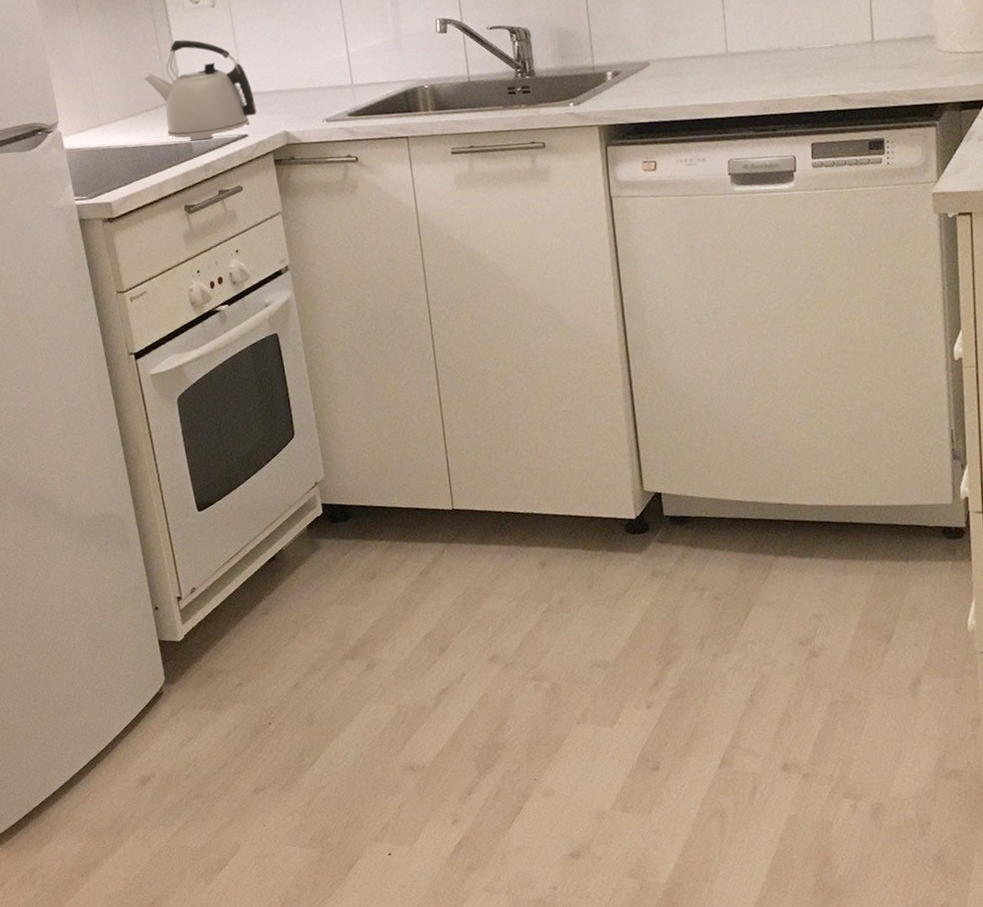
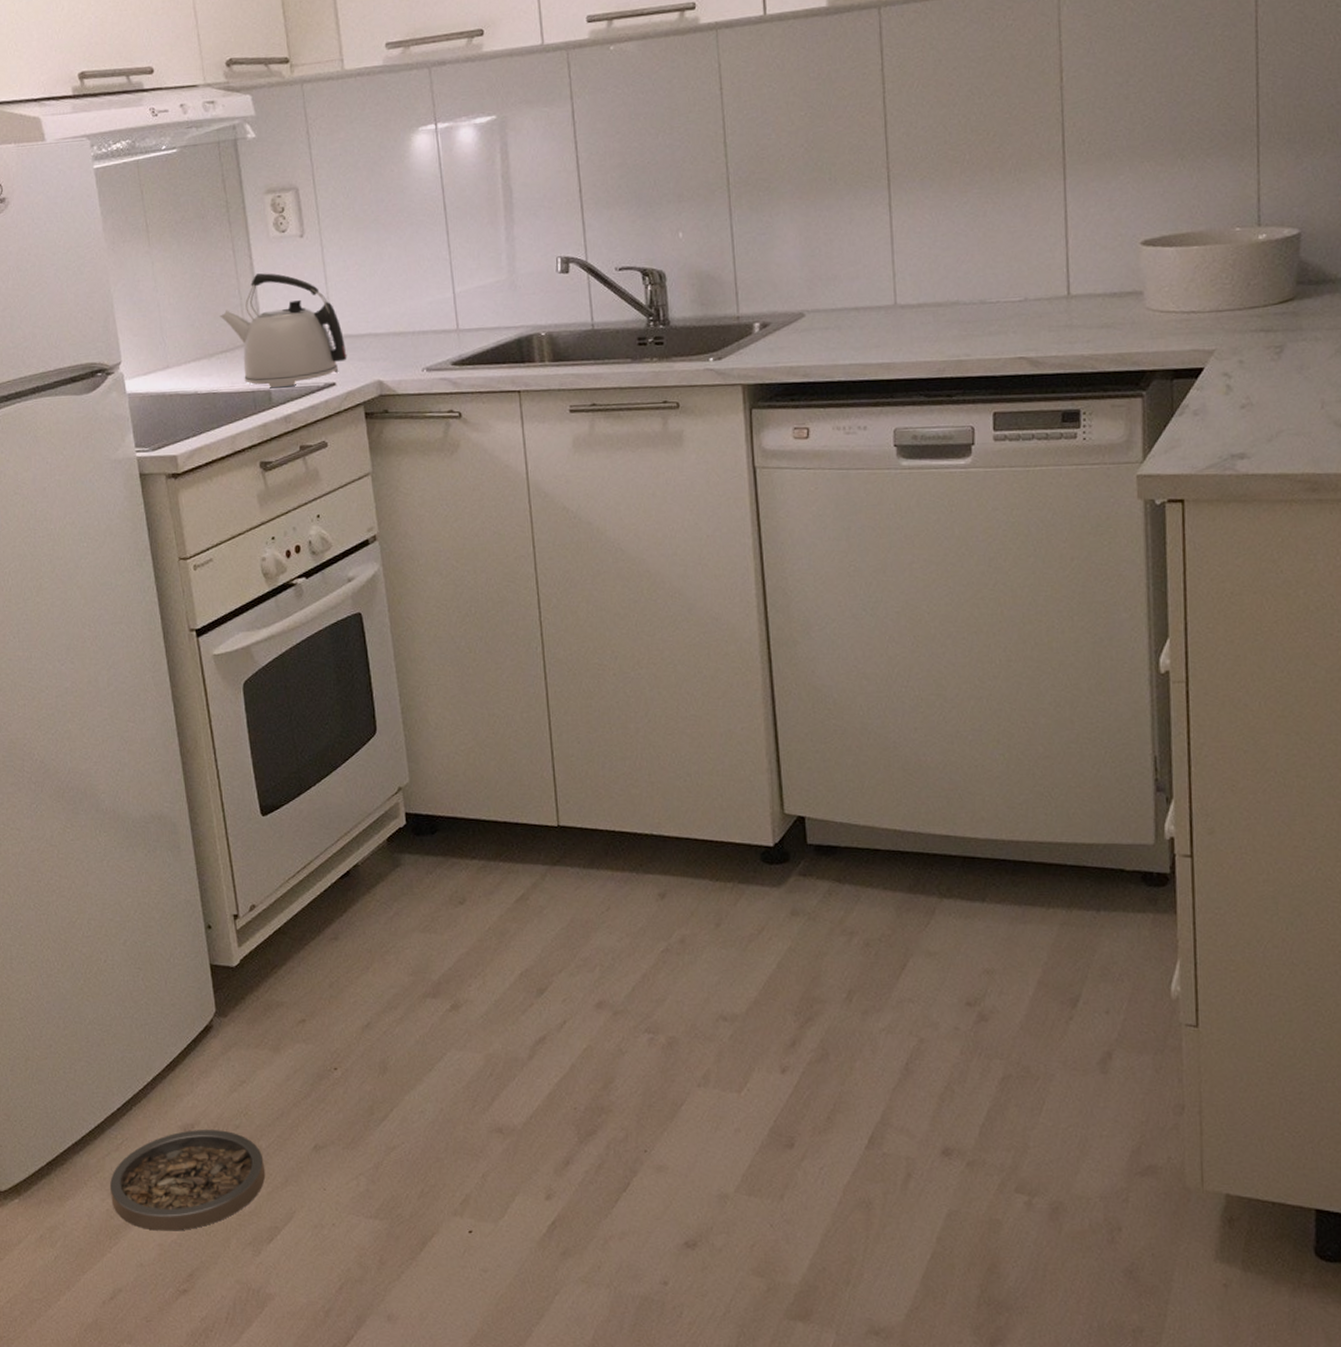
pet bowl: none [79,780,213,868] -> present [109,1130,265,1231]

